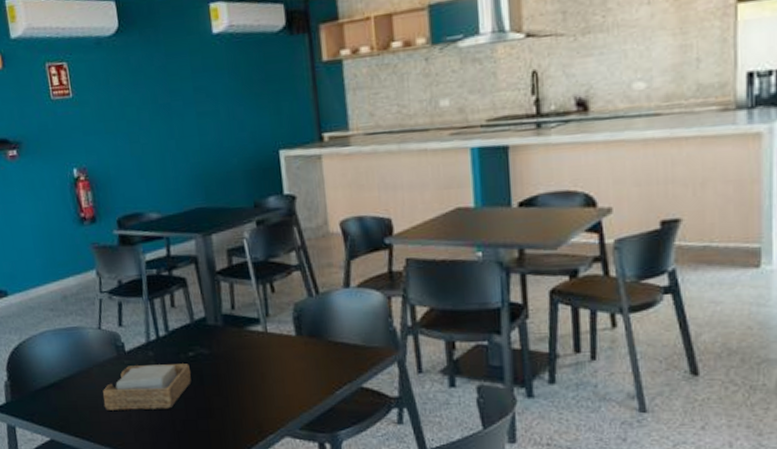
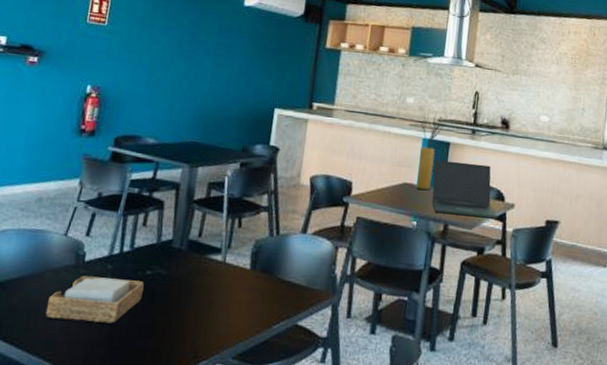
vase: none [463,110,499,213] -> present [416,112,447,191]
laptop: none [492,164,590,237] -> present [431,159,498,219]

